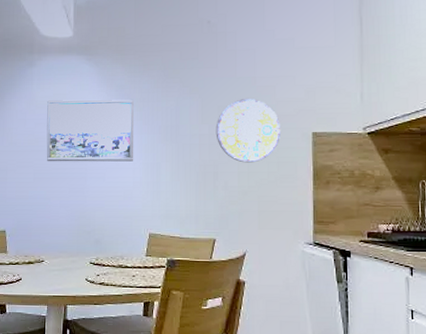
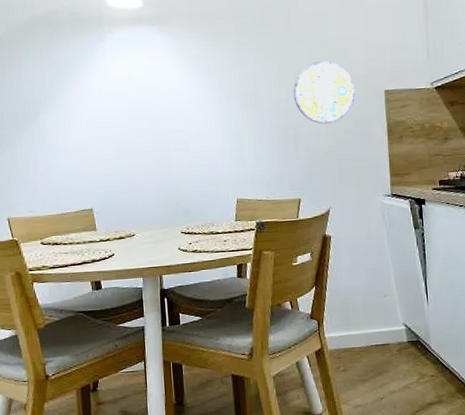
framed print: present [46,99,134,162] -> none [122,68,215,136]

